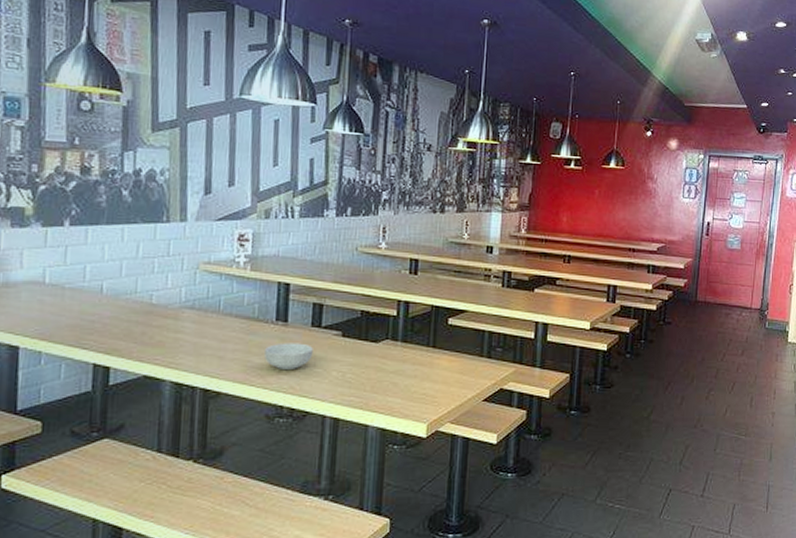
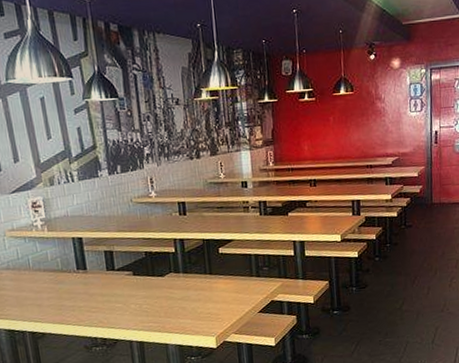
cereal bowl: present [264,343,313,371] -> none [73,285,113,309]

